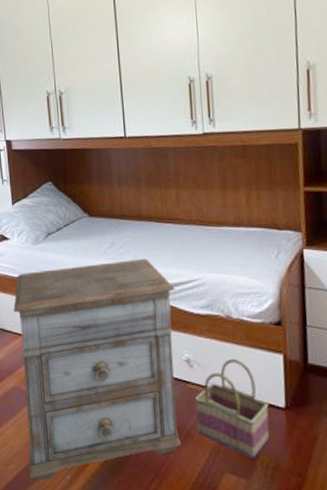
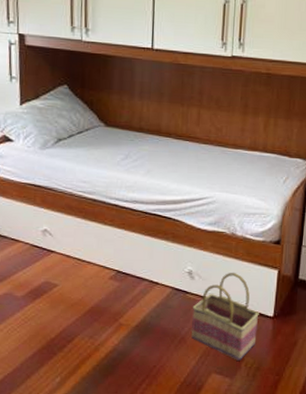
nightstand: present [13,258,181,481] -> none [12,173,186,384]

